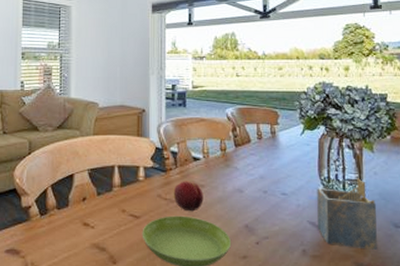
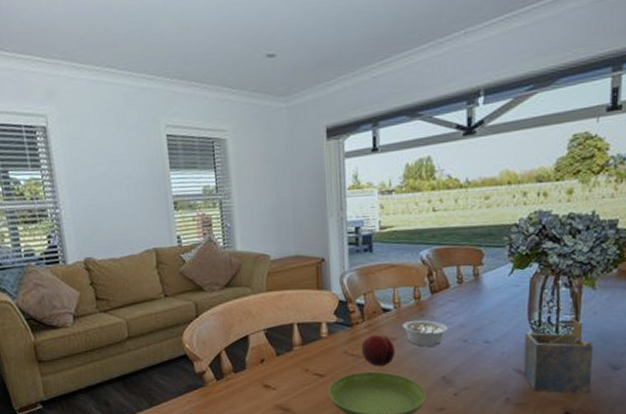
legume: none [210,169,250,195] -> present [402,320,448,347]

